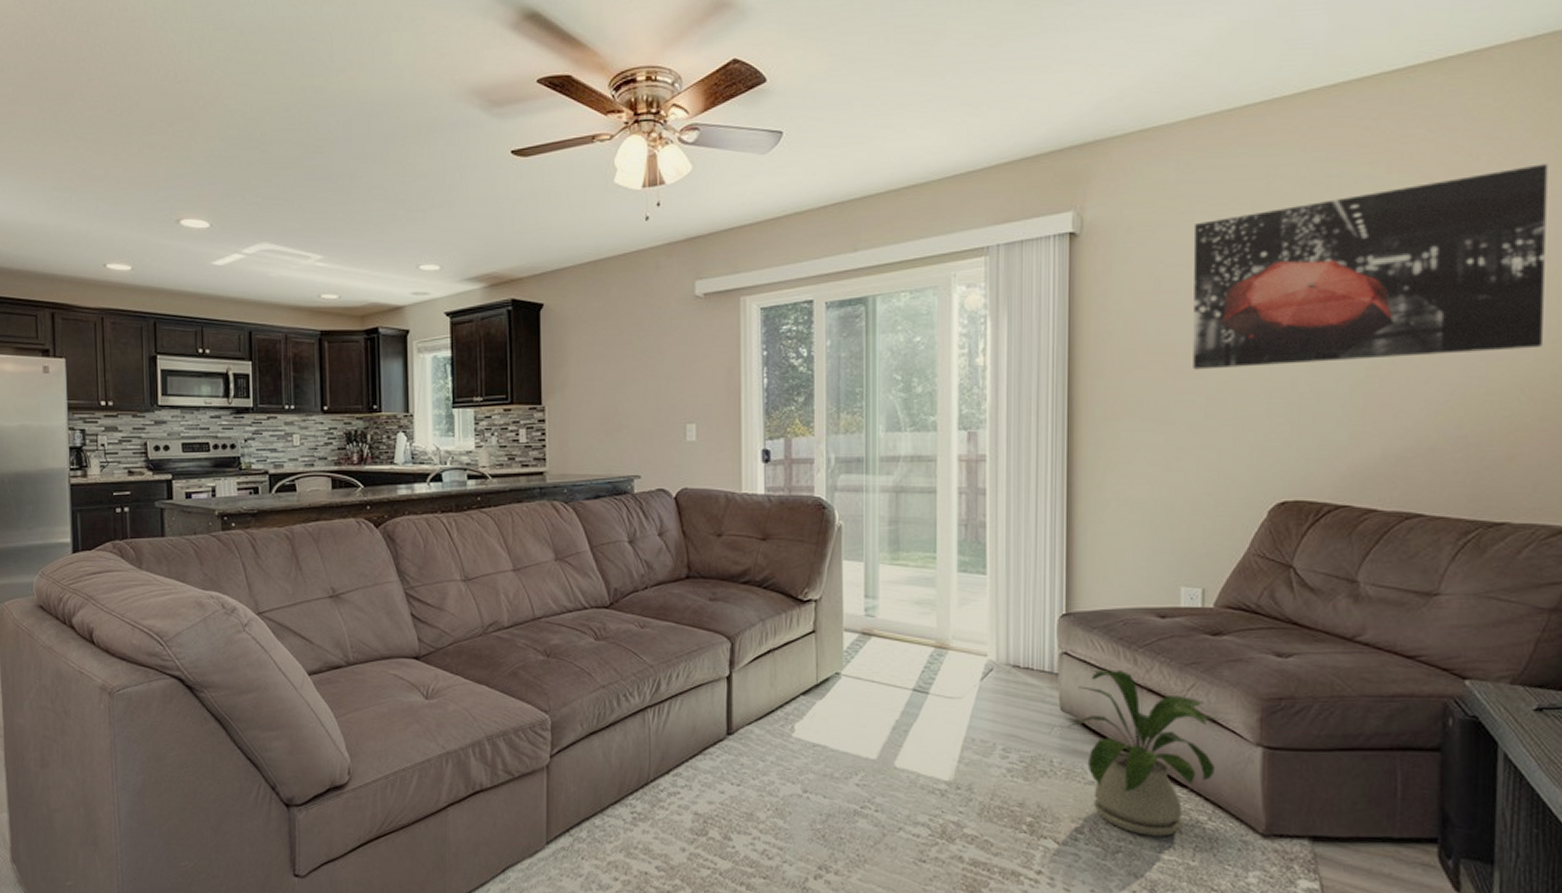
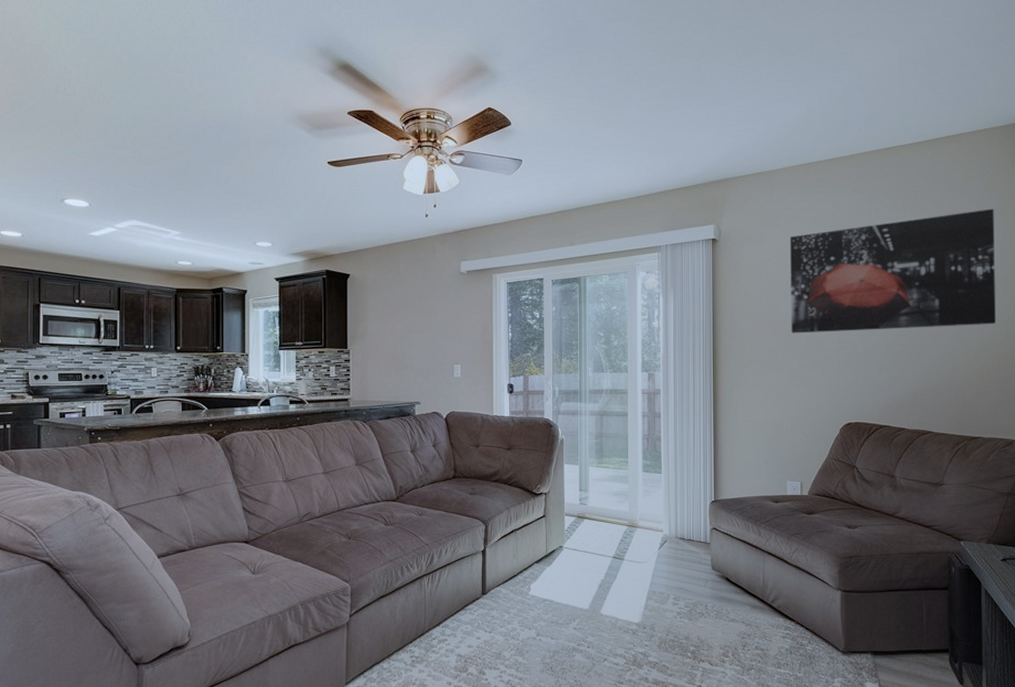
house plant: present [1067,669,1218,837] -> none [716,539,813,656]

